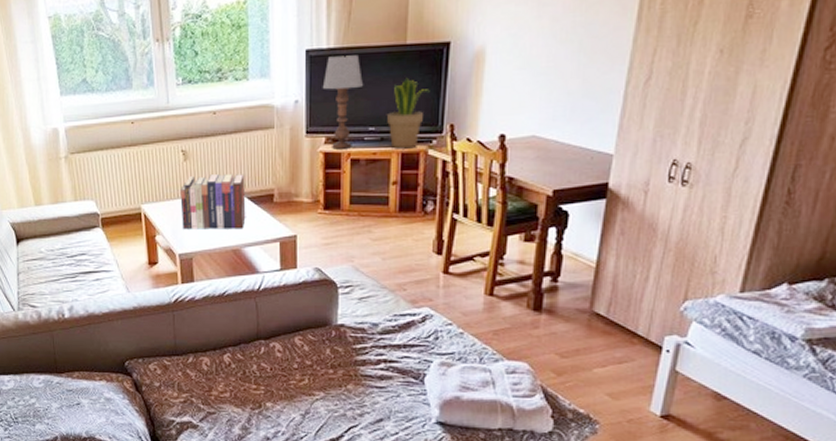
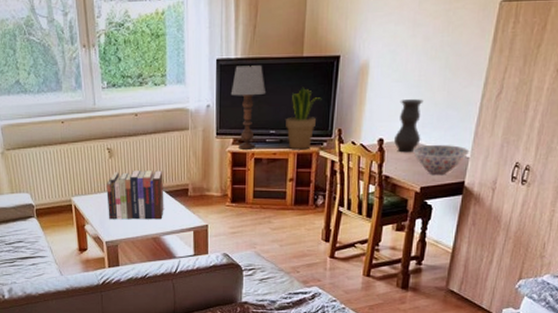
vase: none [517,88,554,150] -> present [393,99,424,153]
bowl: none [543,139,613,177] -> present [413,144,470,176]

